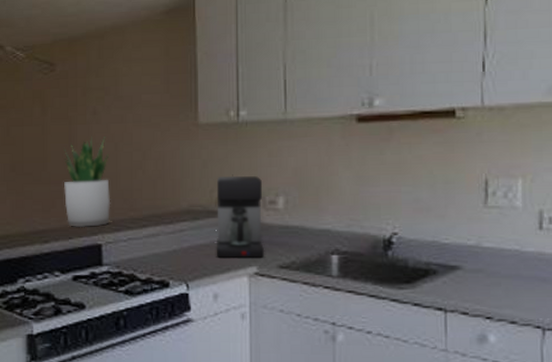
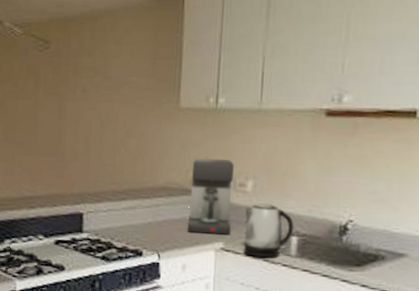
planter: present [64,137,111,228] -> none [51,113,95,197]
kettle: none [277,220,333,281] -> present [243,202,294,259]

